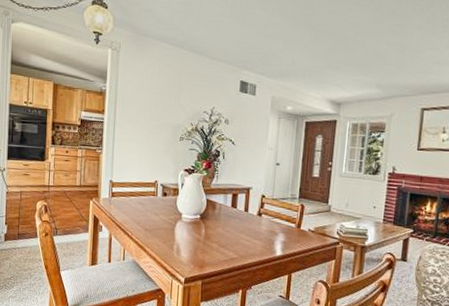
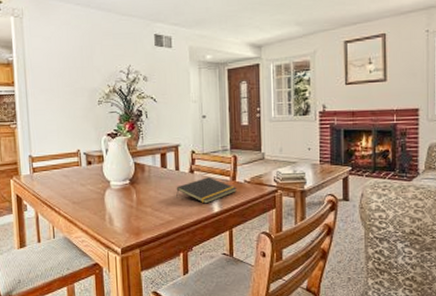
notepad: none [242,221,300,247] -> present [176,177,236,204]

